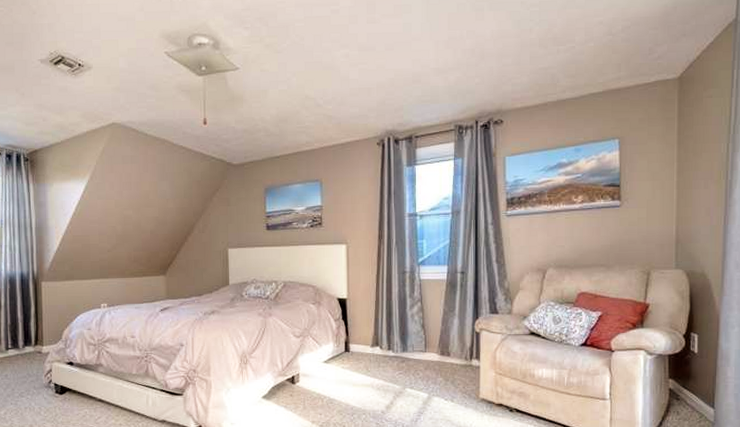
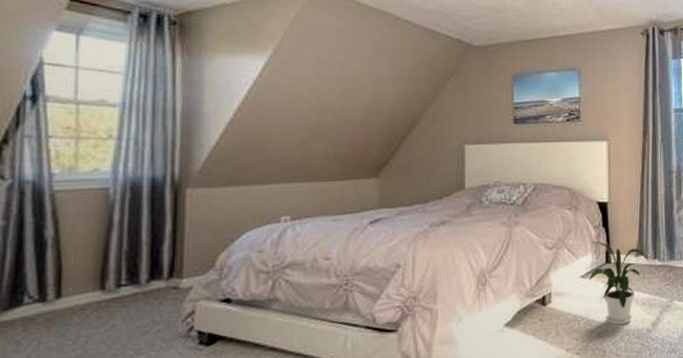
house plant: none [331,332,383,405] -> present [589,241,648,325]

